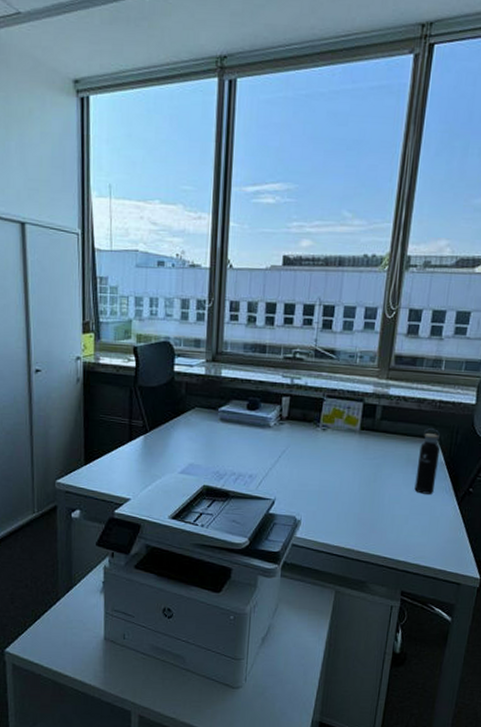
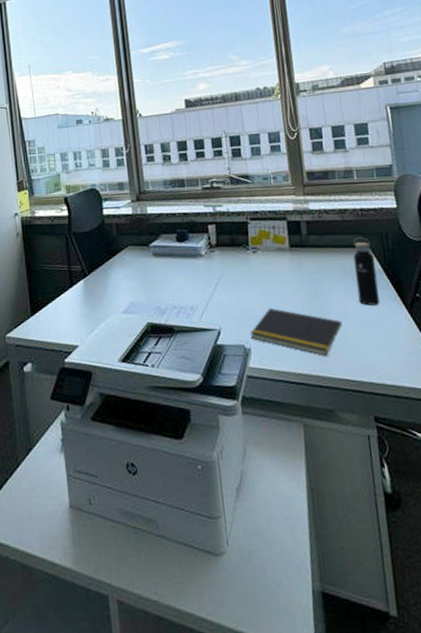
notepad: none [303,484,393,535] -> present [250,307,343,356]

